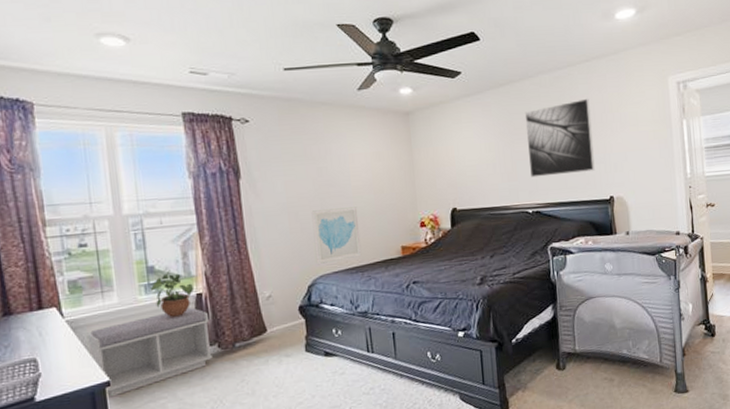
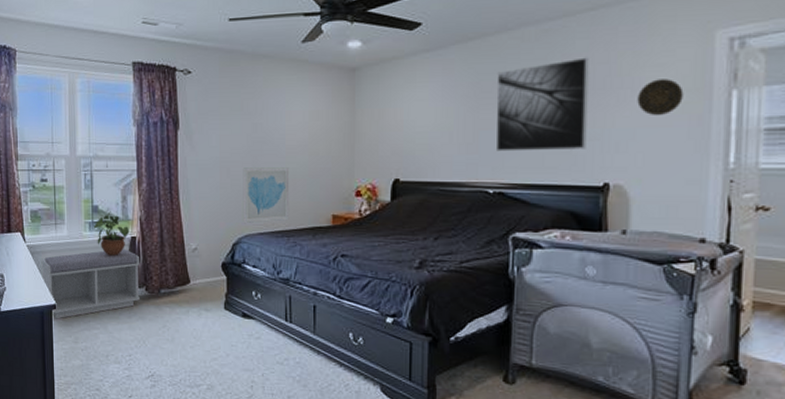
decorative plate: none [625,113,654,142] -> present [637,79,684,116]

